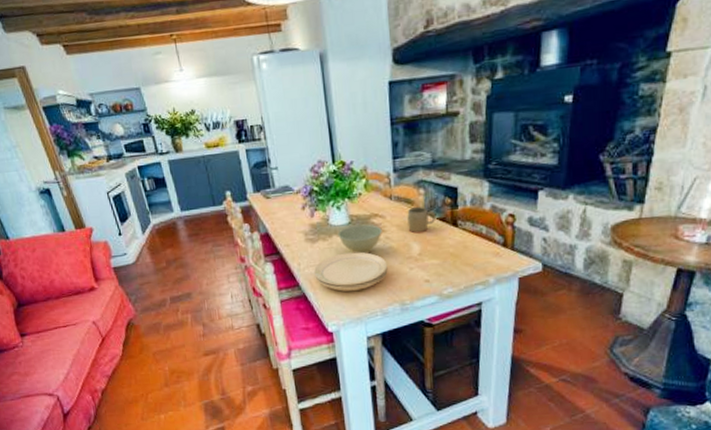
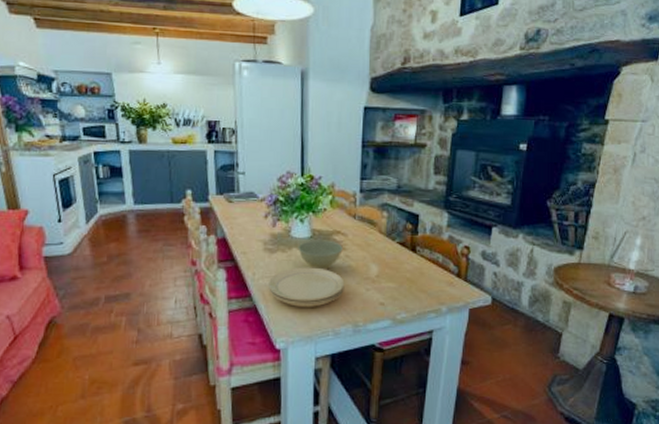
mug: present [407,207,435,233] -> none [368,229,396,255]

